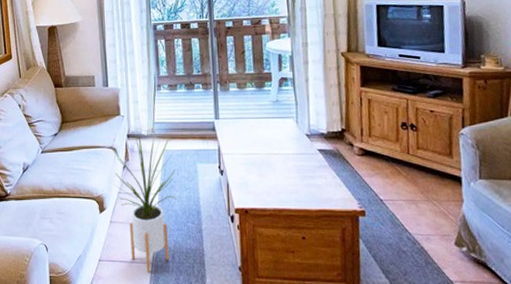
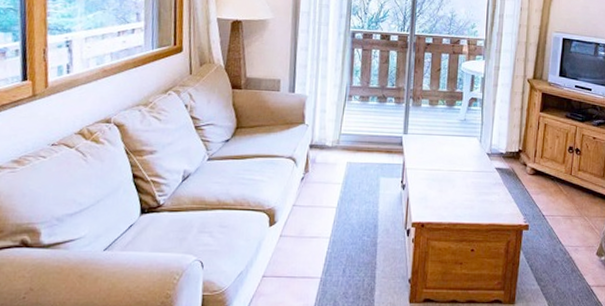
house plant: present [112,131,176,272] -> none [290,143,358,287]

